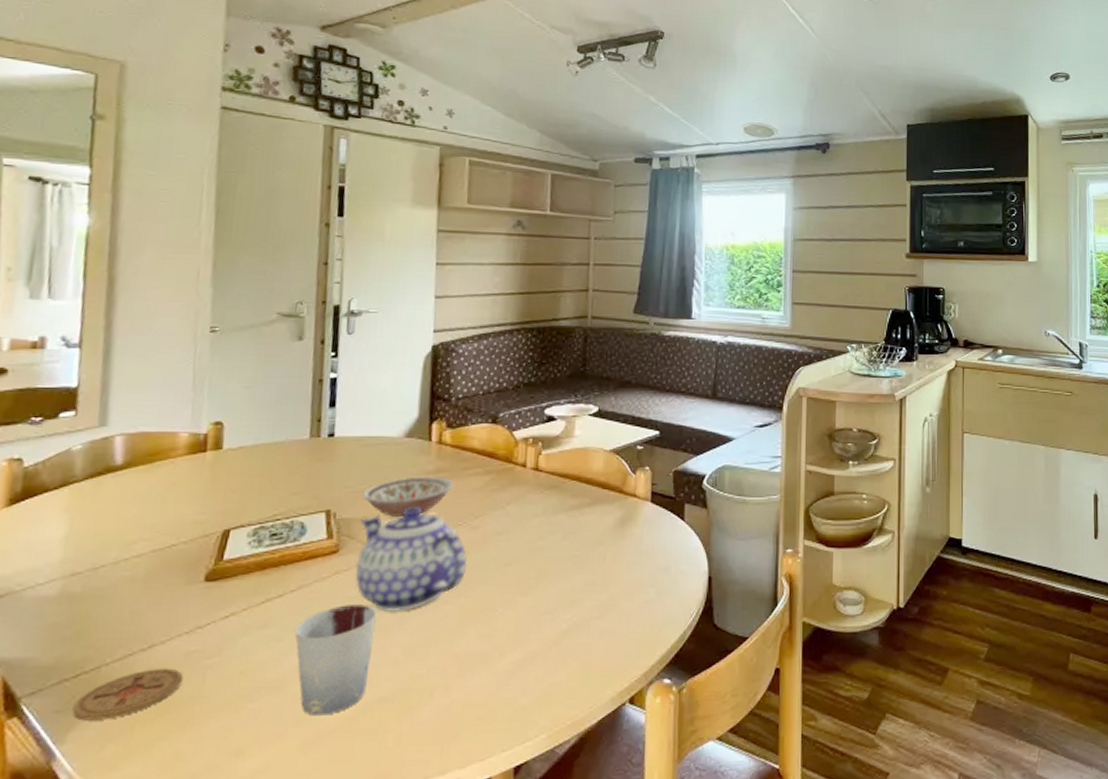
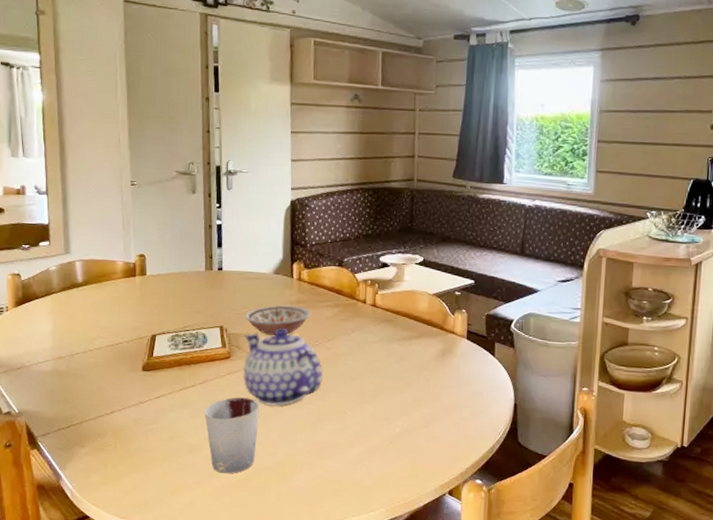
coaster: present [72,668,183,721] -> none [68,427,134,458]

